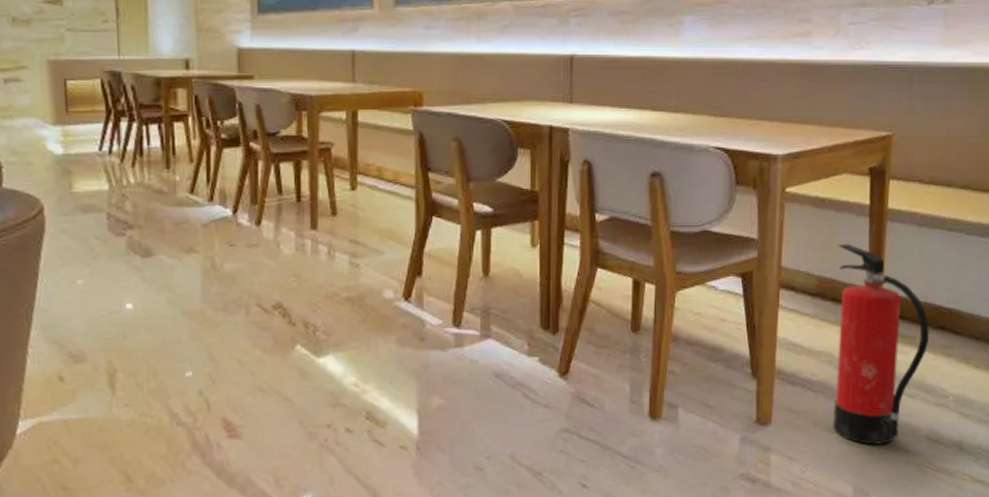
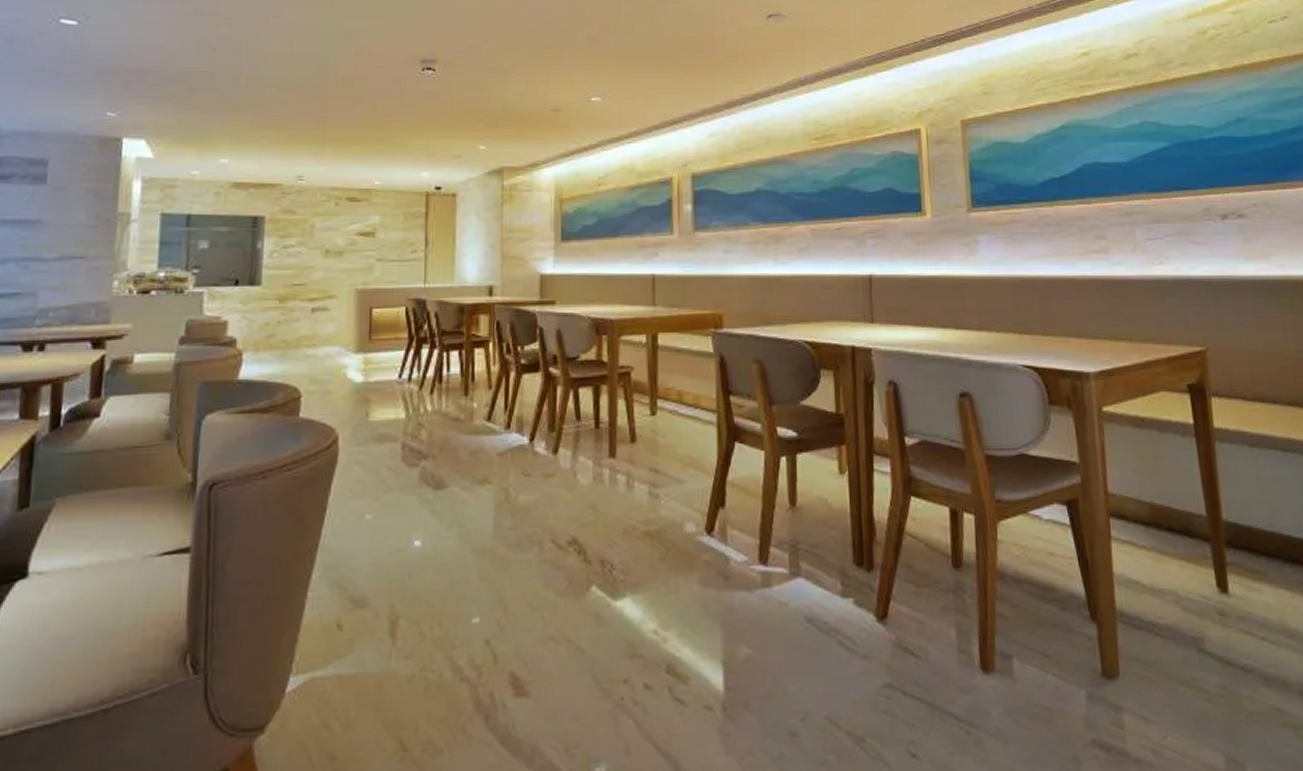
fire extinguisher: present [833,243,929,445] -> none [1166,466,1283,703]

